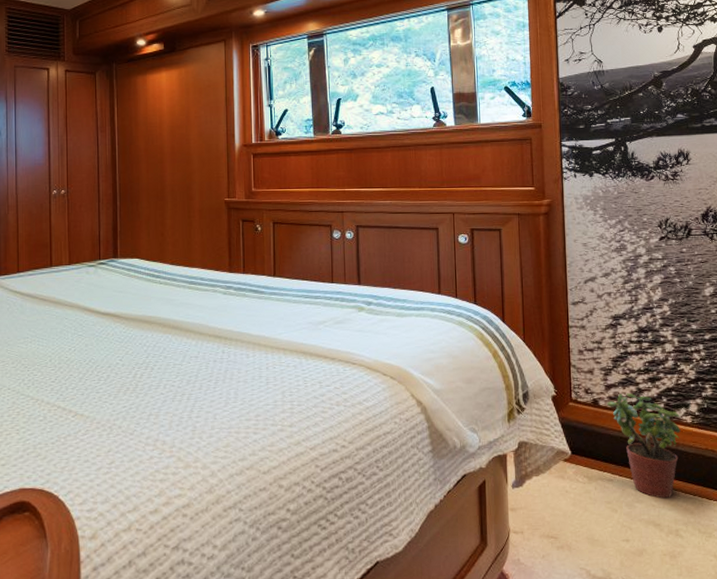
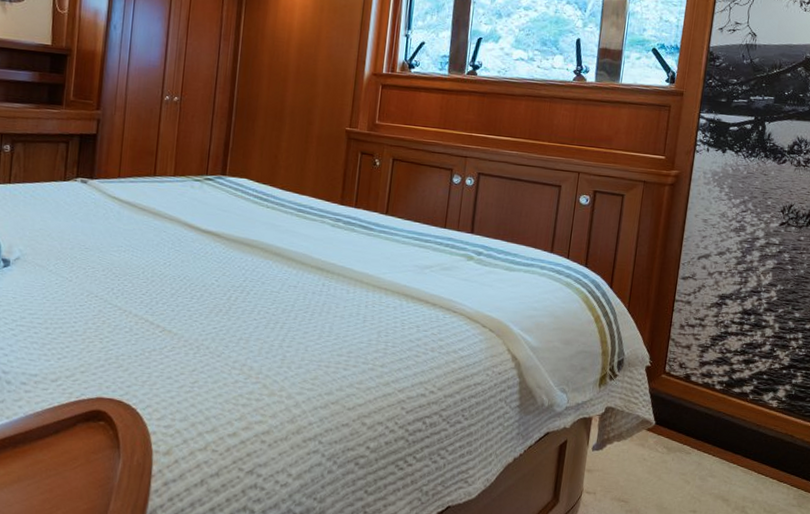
potted plant: present [606,392,681,499] -> none [698,371,767,476]

